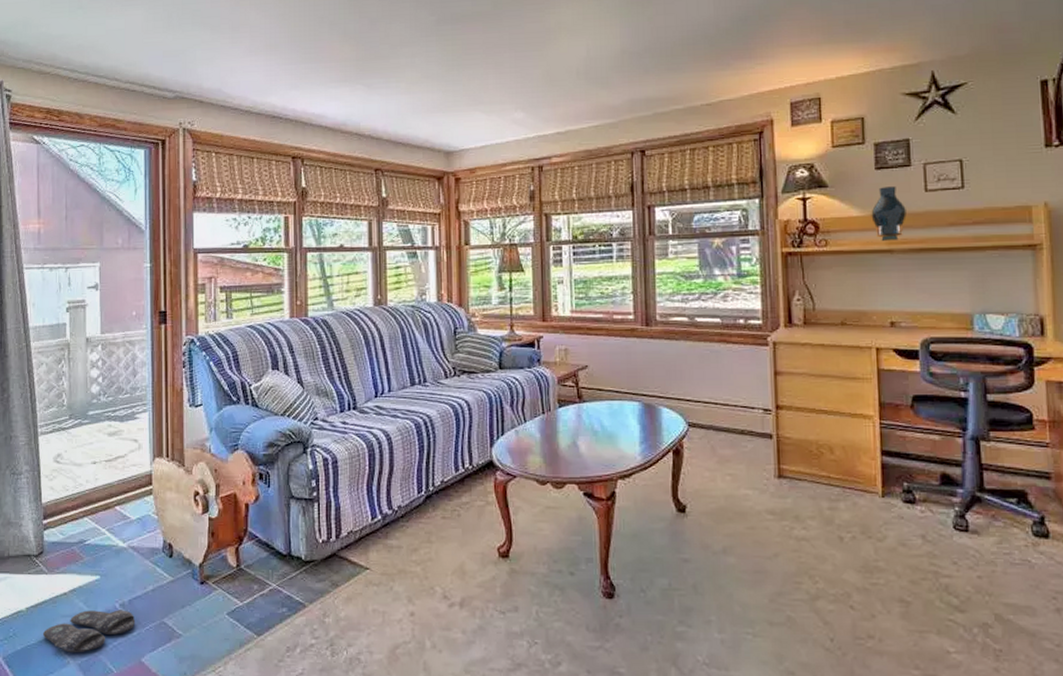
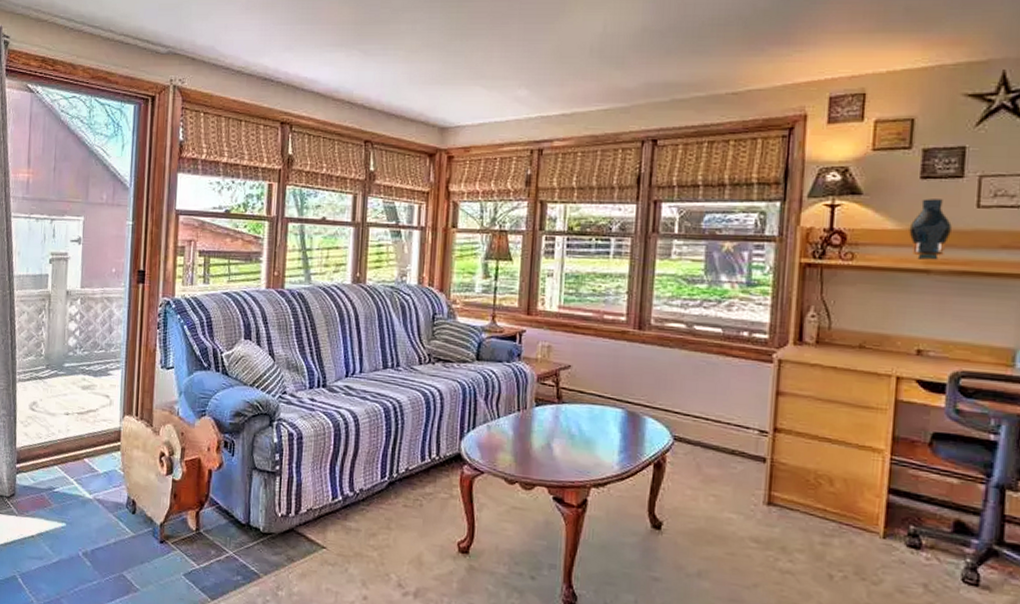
slippers: present [43,610,136,653] -> none [10,554,97,594]

